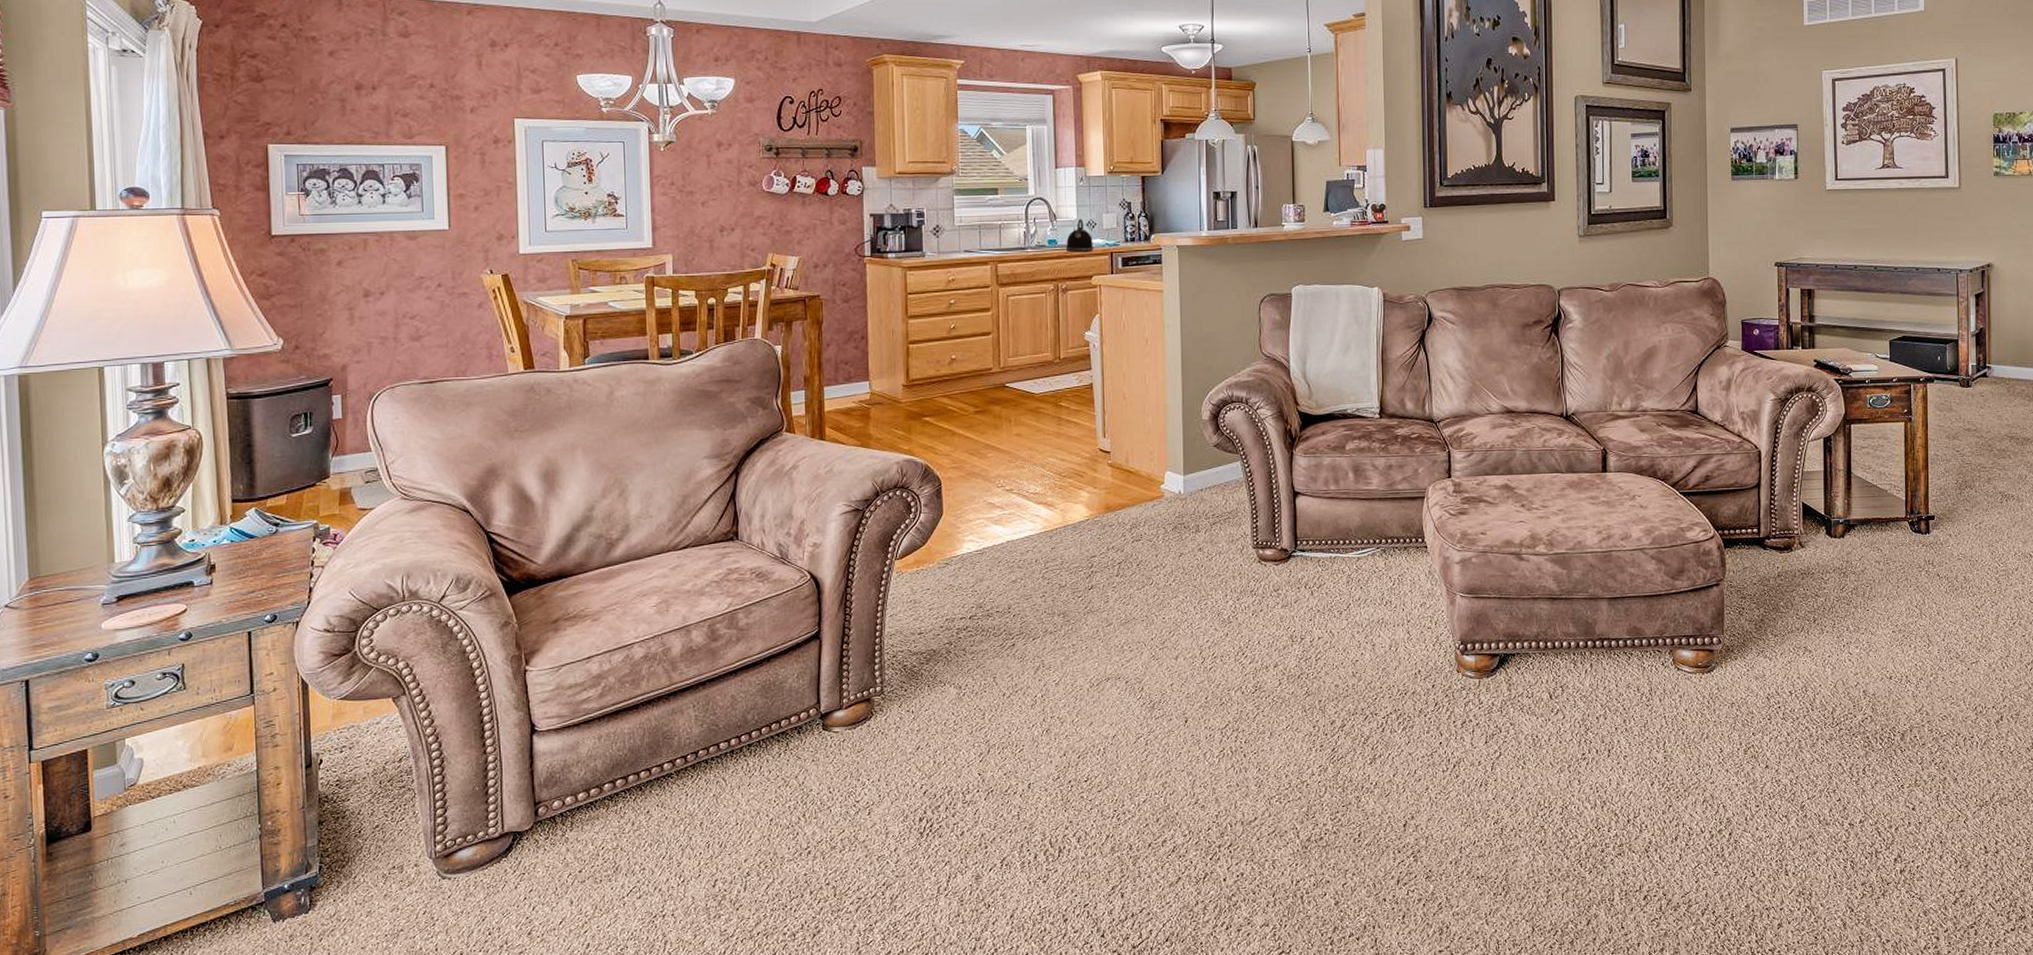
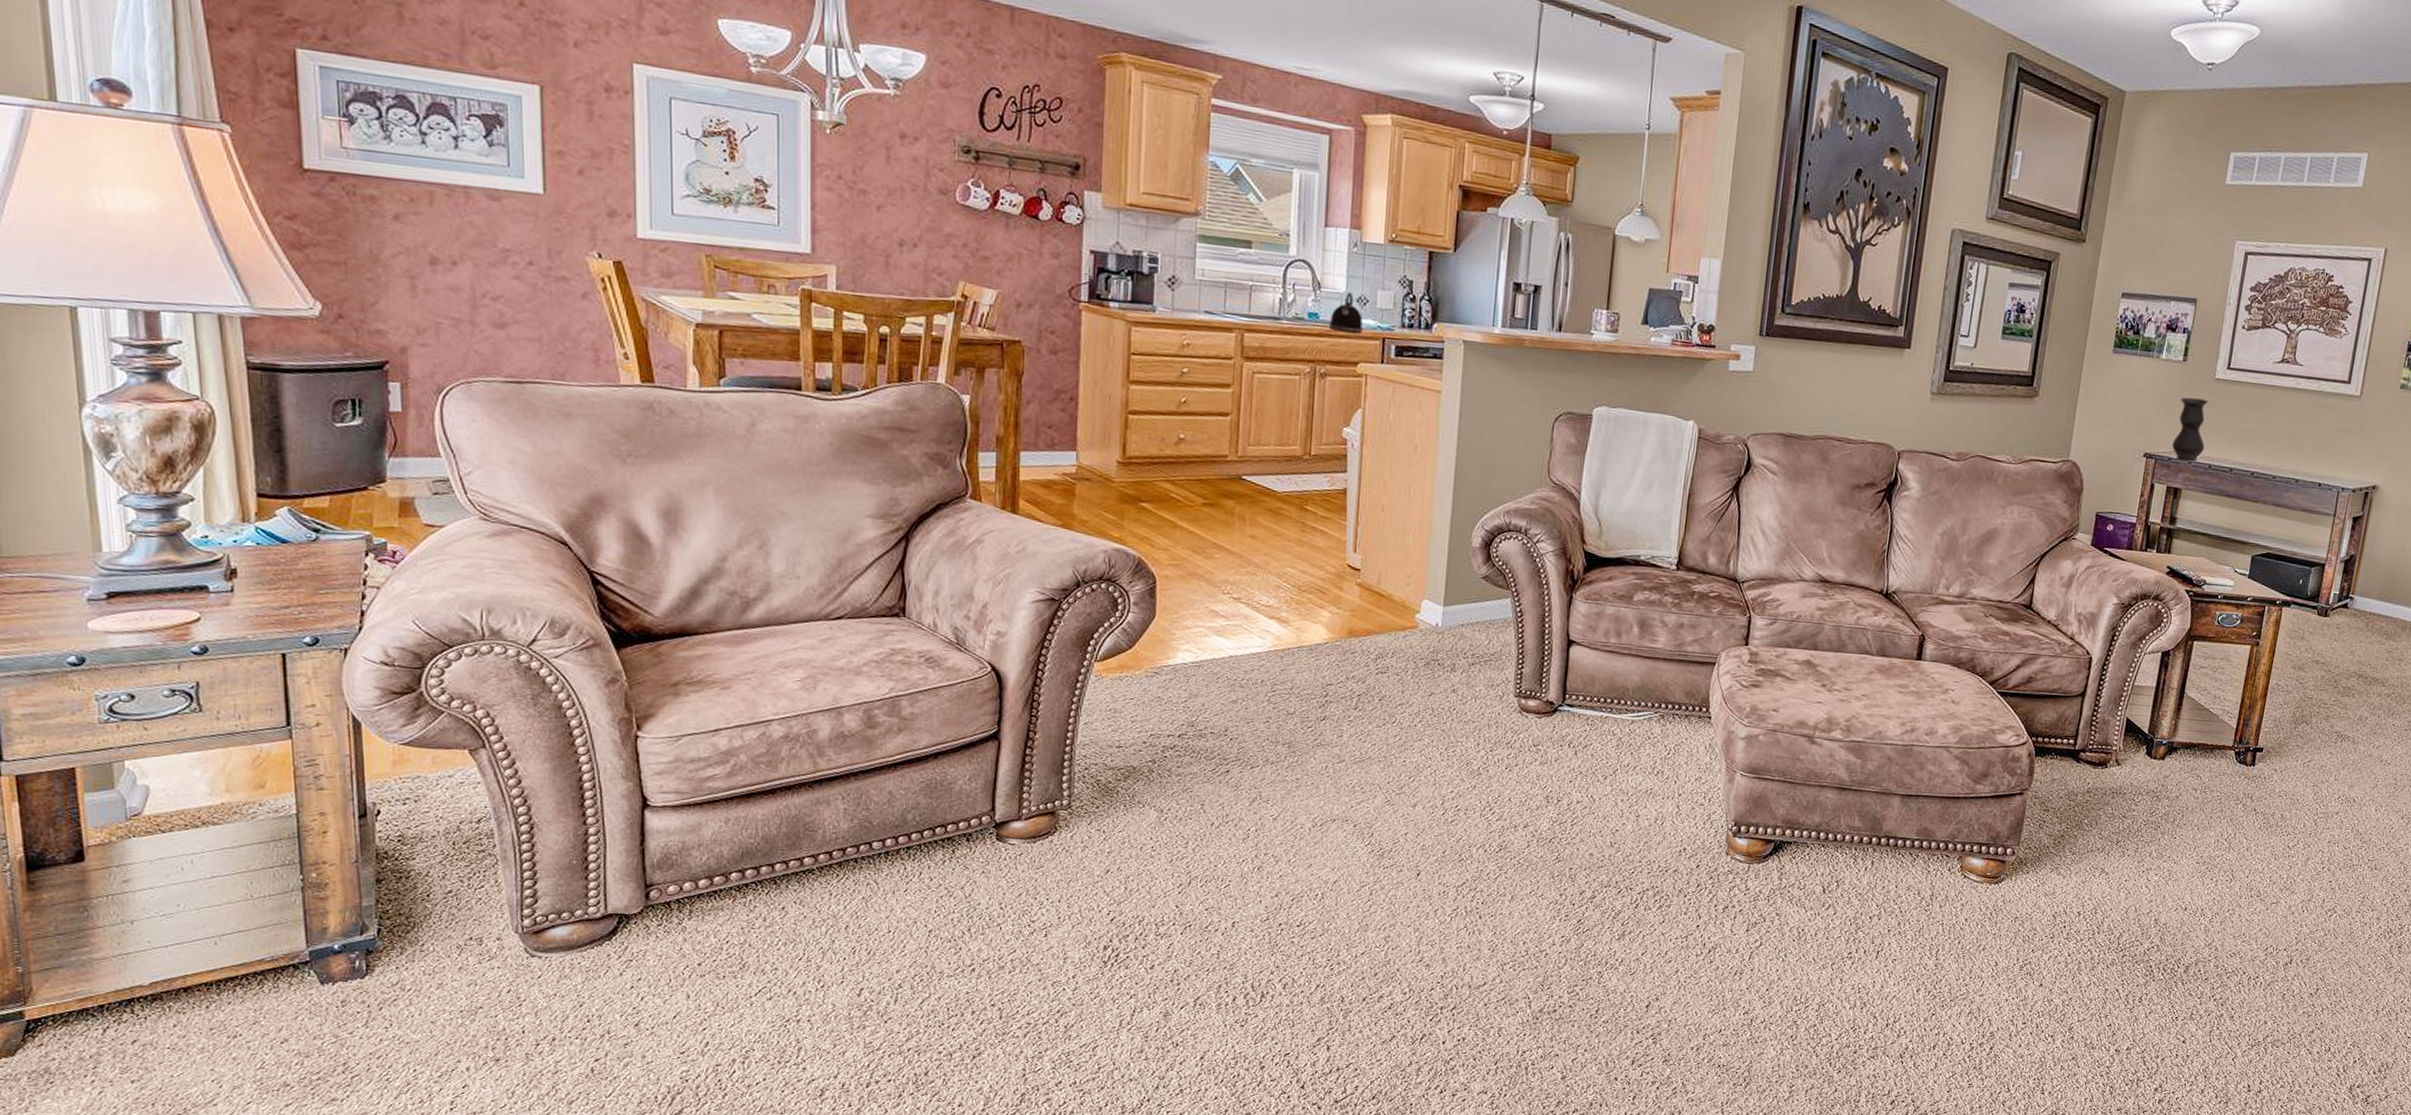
vase: none [1798,209,1828,265] -> present [2172,397,2209,462]

